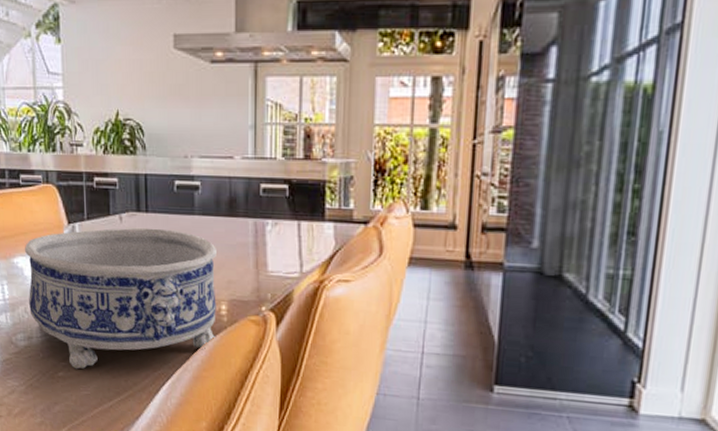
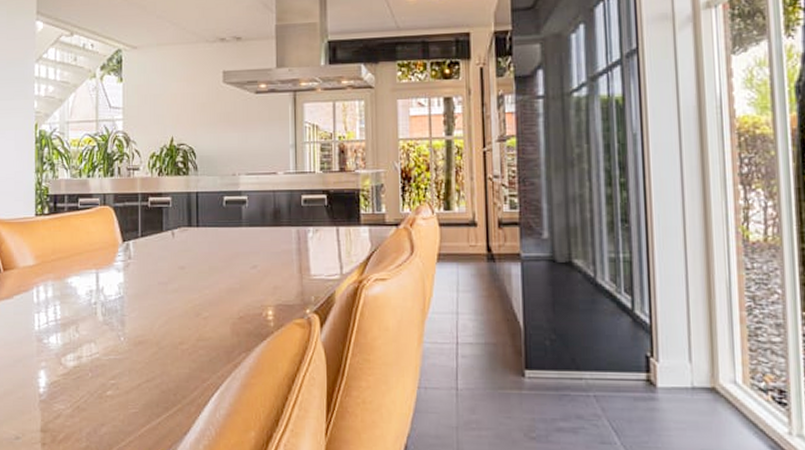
decorative bowl: present [25,228,216,370] -> none [80,241,264,387]

